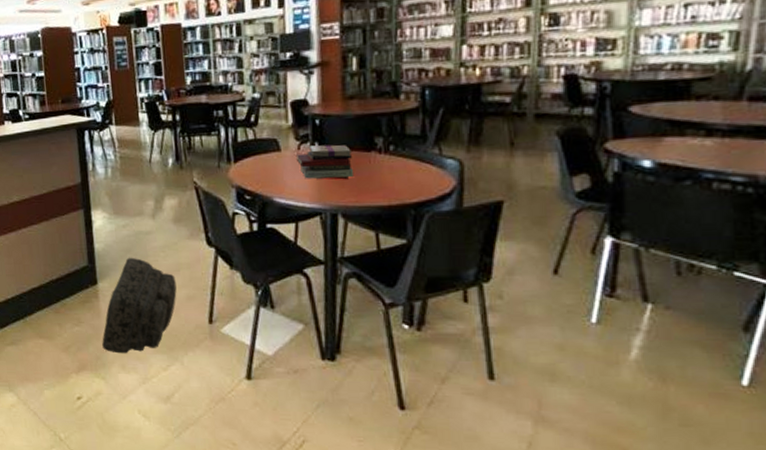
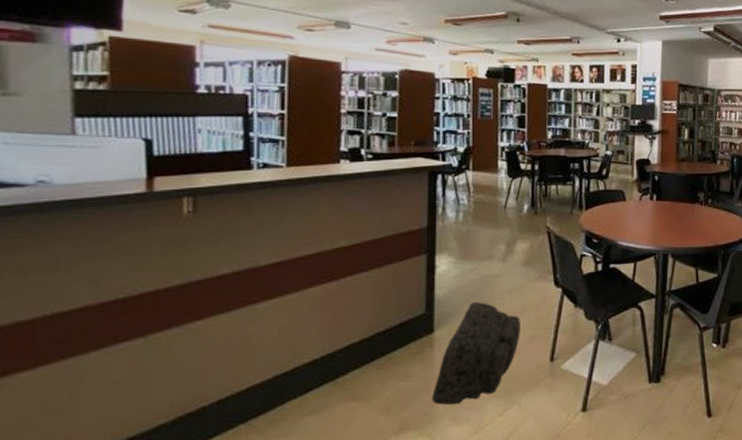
books: present [295,144,354,180] -> none [637,197,682,226]

